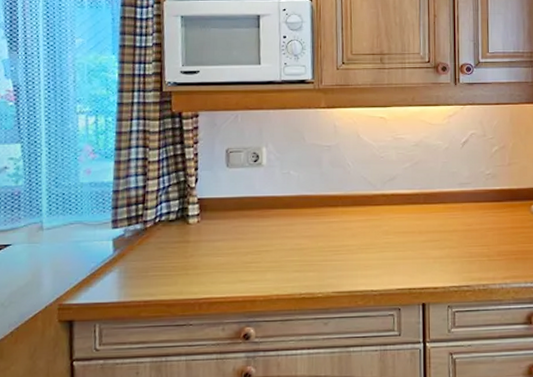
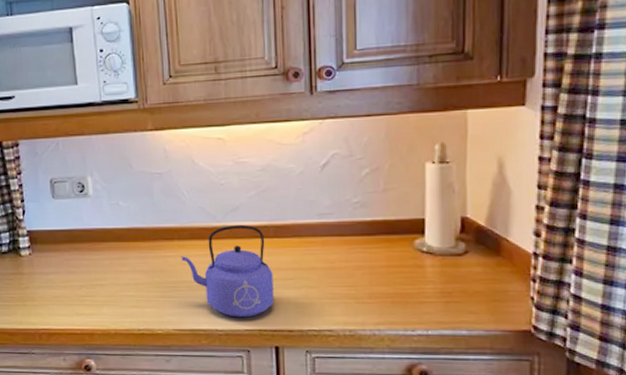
kettle: none [343,193,422,278] -> present [181,225,274,318]

